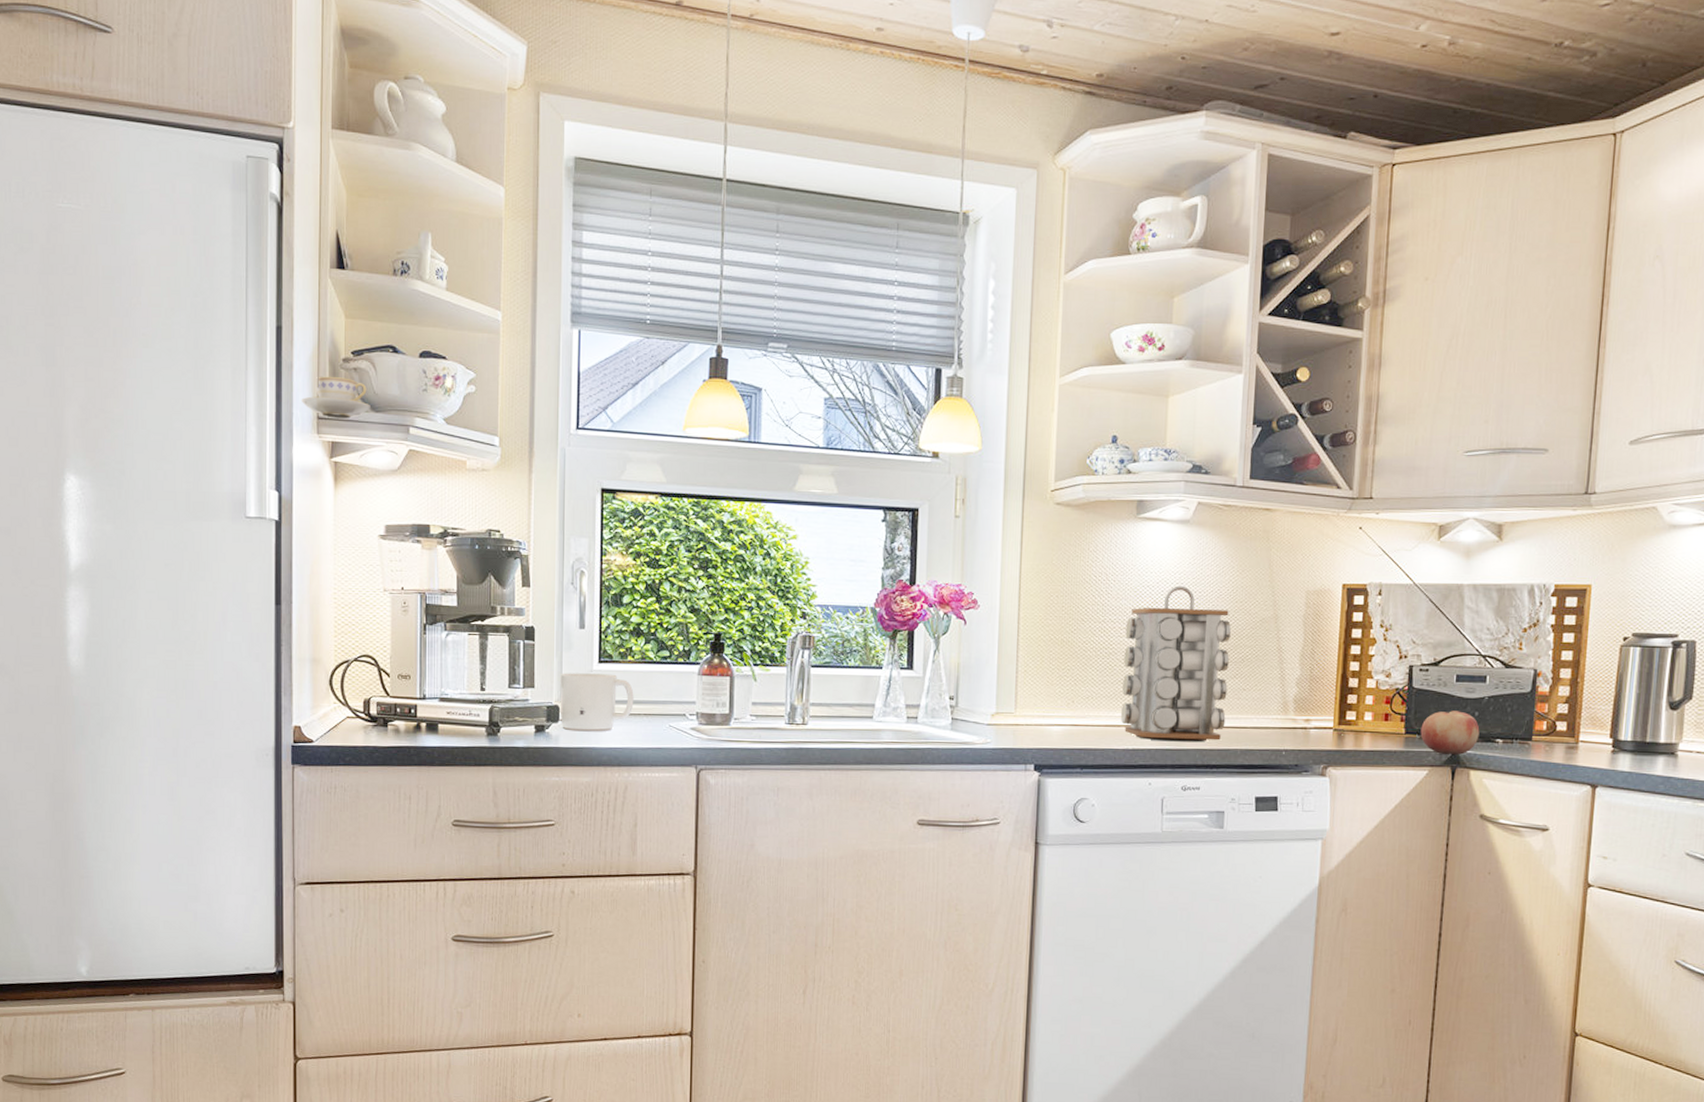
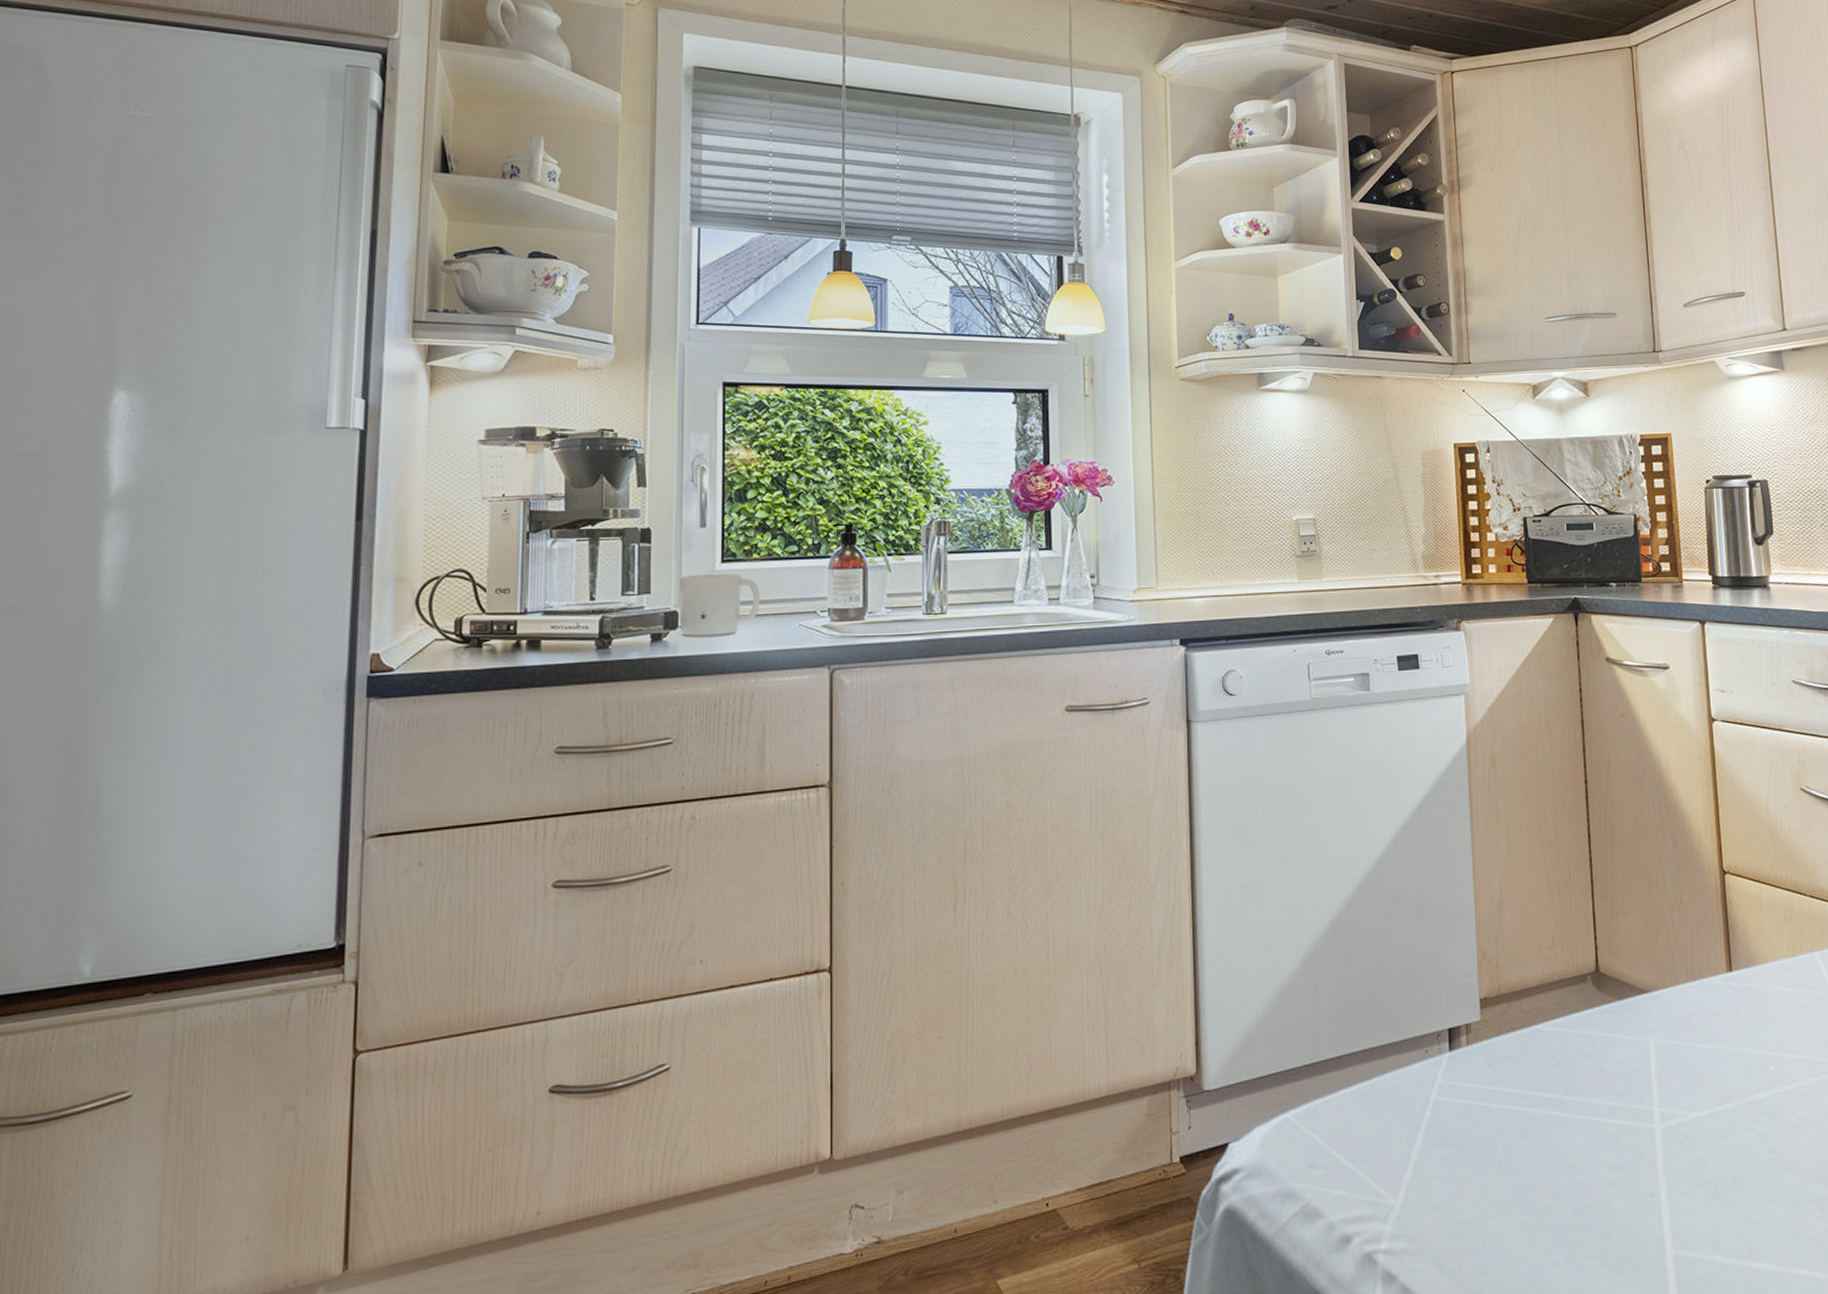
teacup: present [300,376,372,419] -> none [395,279,475,321]
spice rack: present [1121,586,1231,742] -> none [1257,452,1361,607]
fruit: present [1420,711,1480,756] -> none [1541,558,1595,602]

